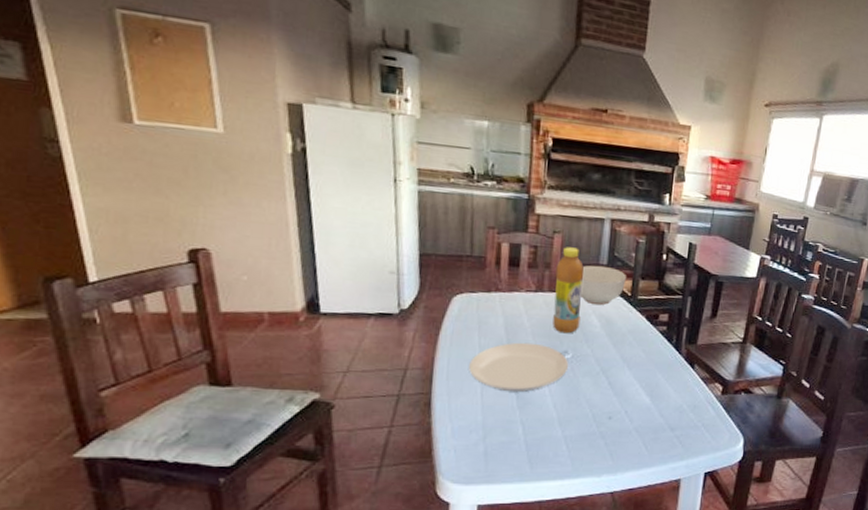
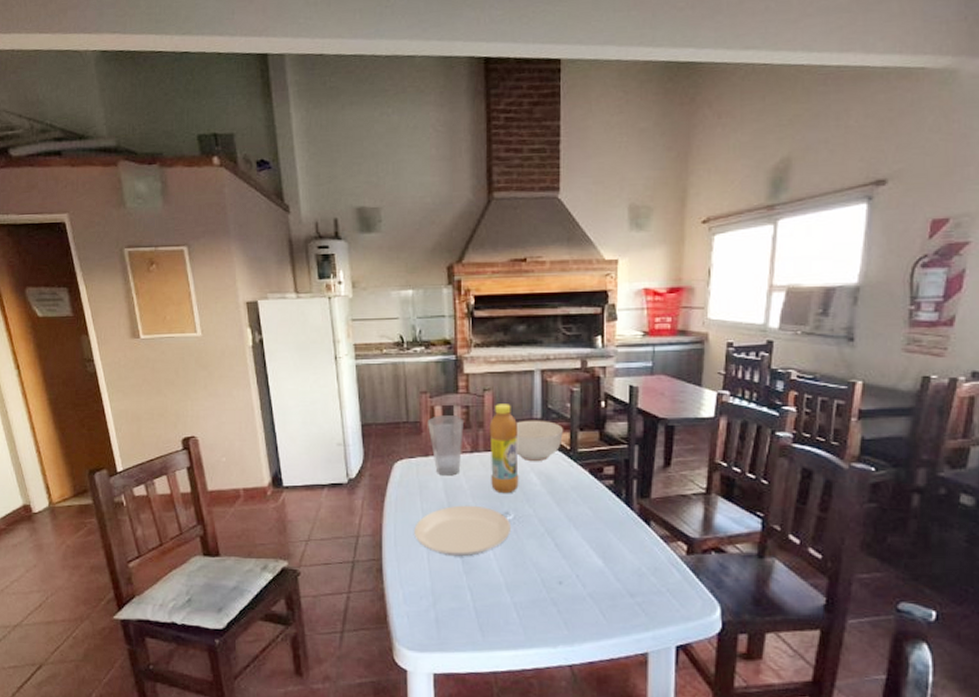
cup: none [493,252,531,313] -> present [428,415,464,476]

